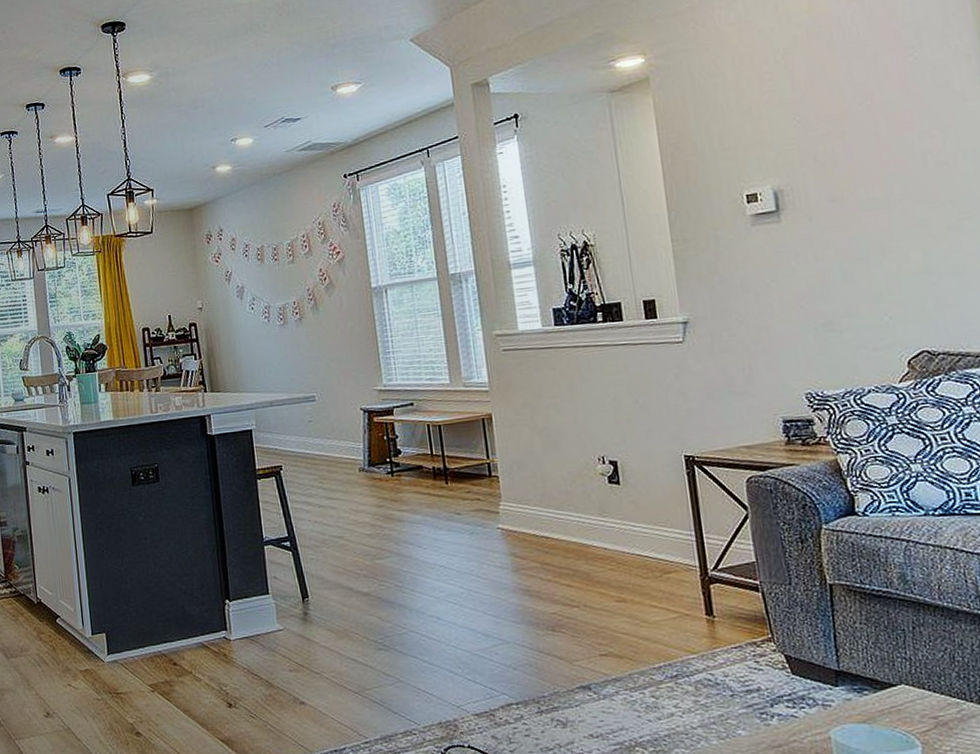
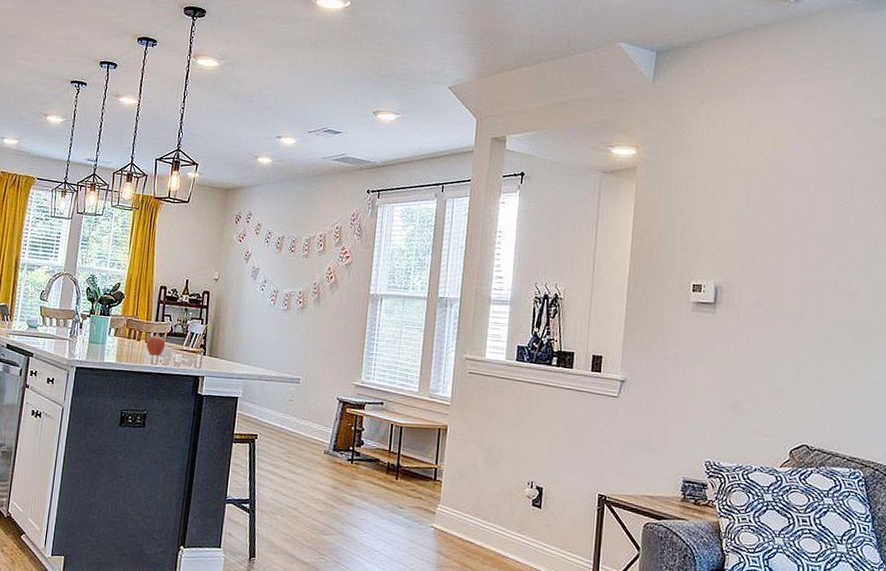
fruit: none [141,380,162,404] -> present [146,334,166,356]

